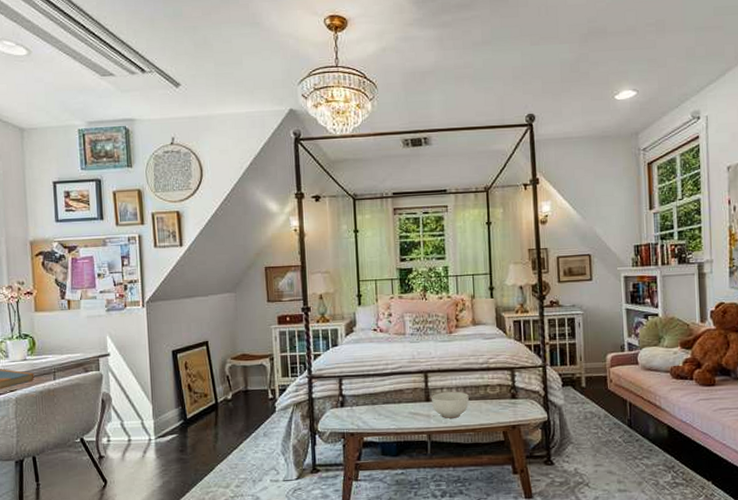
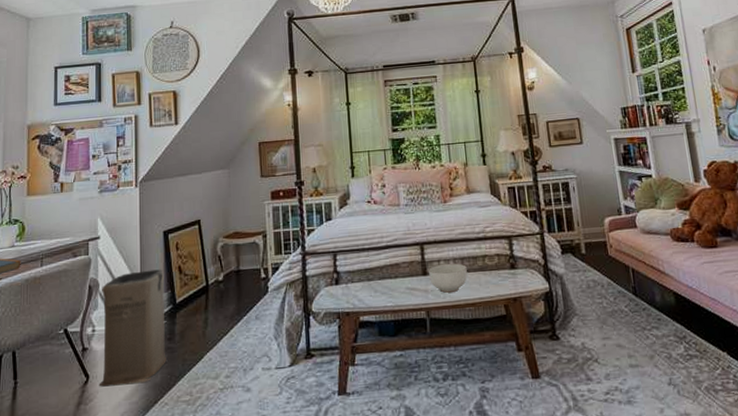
laundry basket: none [114,386,180,491] -> present [98,269,166,387]

